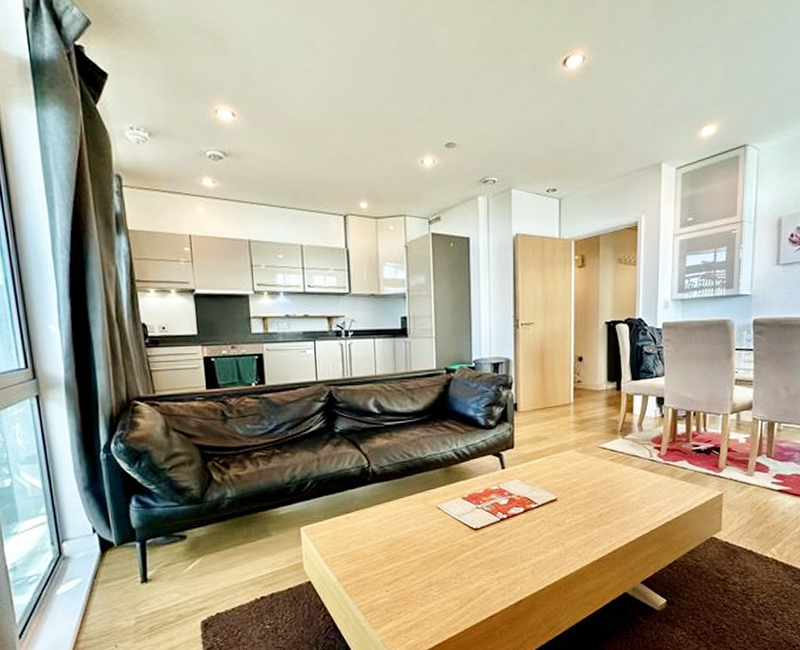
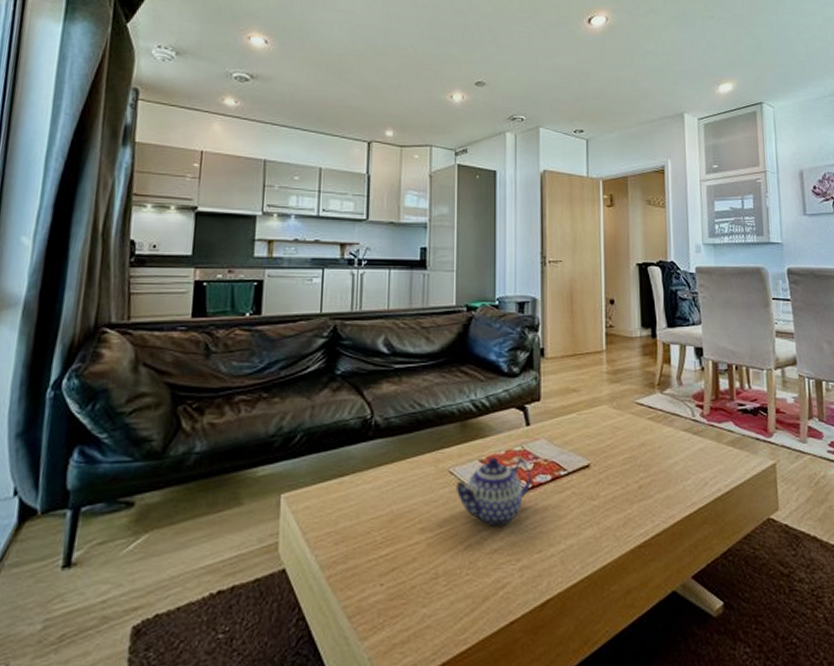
teapot: none [443,495,507,548] -> present [455,457,532,526]

